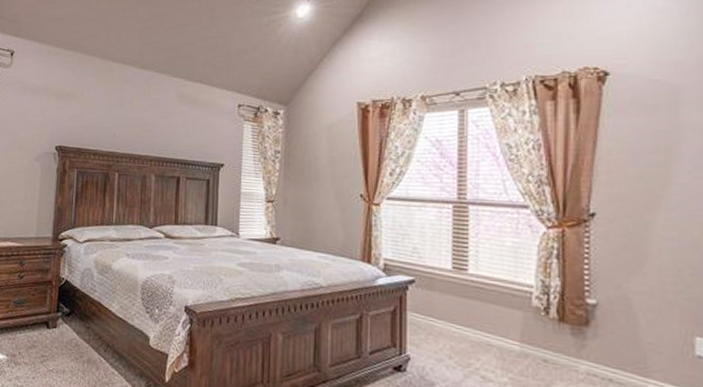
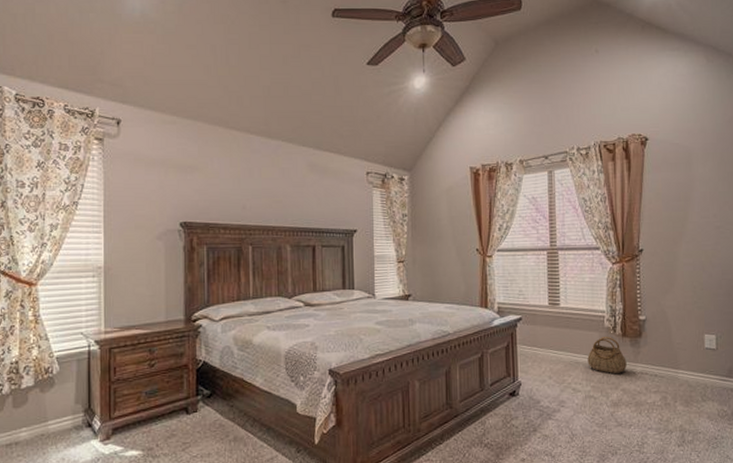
basket: none [505,318,564,368] -> present [587,337,627,373]

